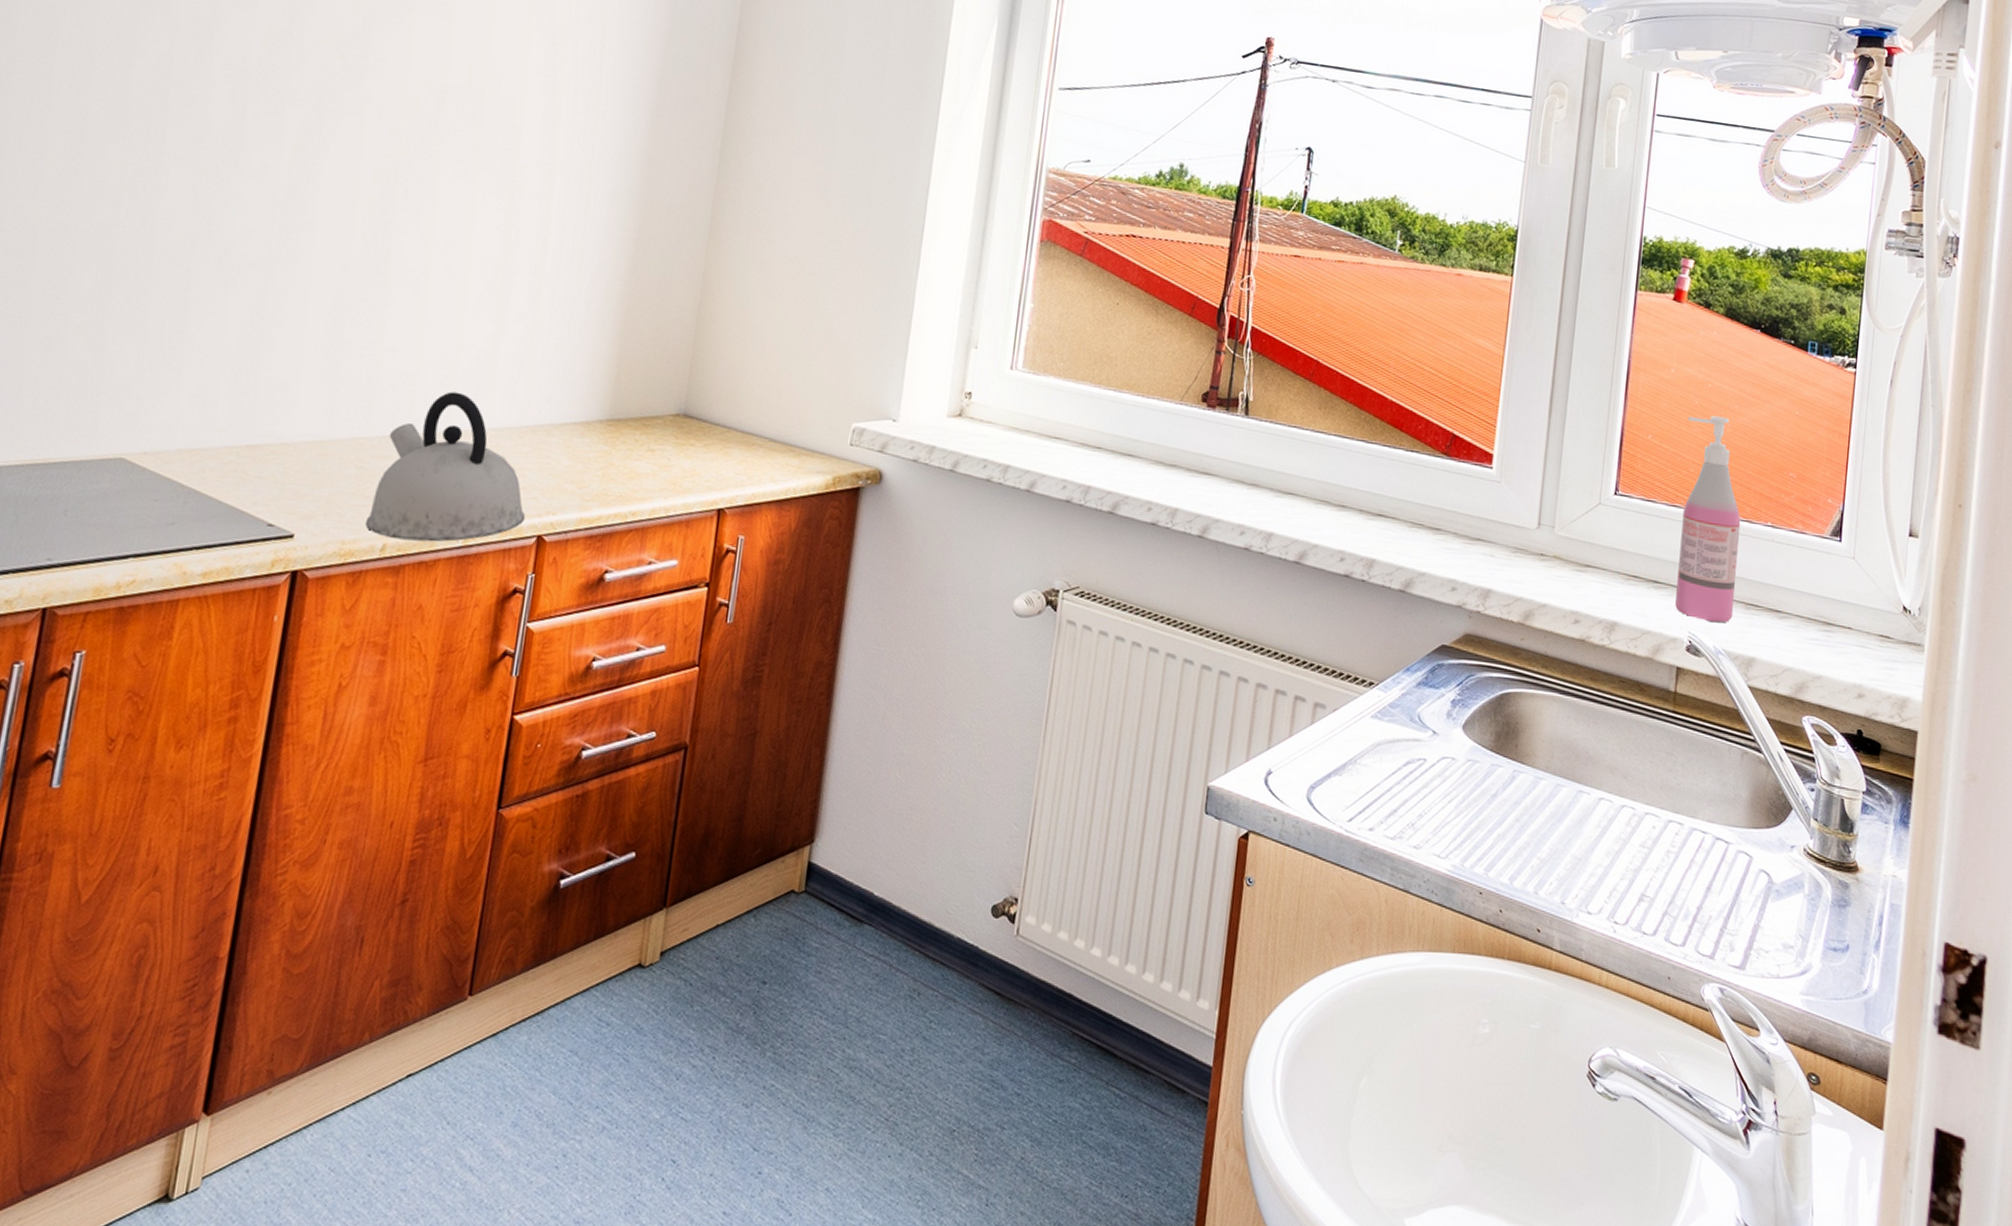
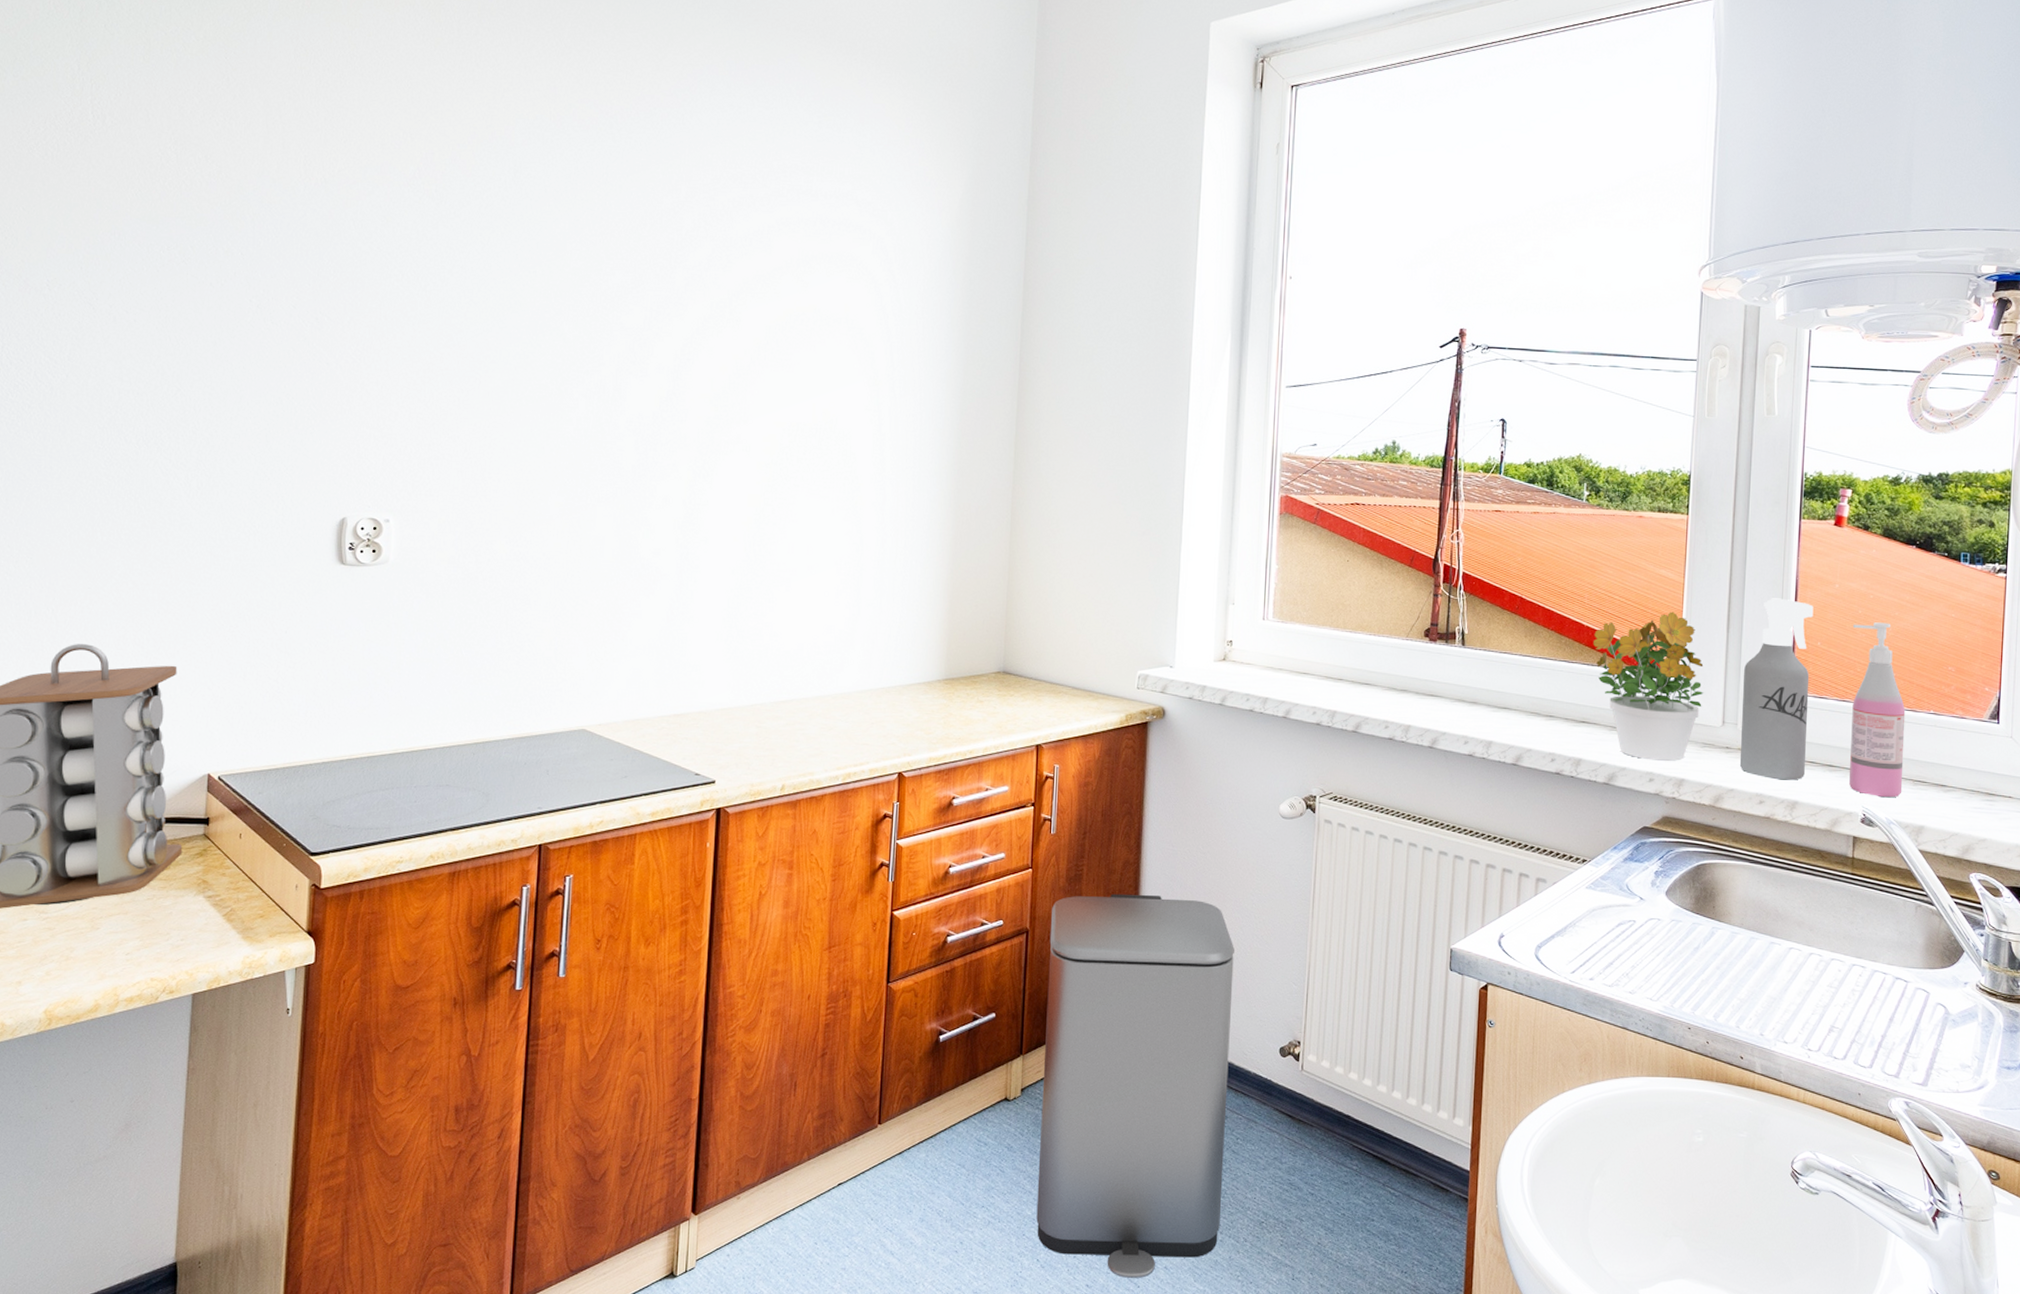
kettle: present [365,391,526,542] -> none [767,664,888,781]
pedal bin: none [665,702,947,1203] -> present [1036,893,1236,1278]
flowerpot: none [1396,389,1520,568] -> present [1592,611,1704,762]
spray bottle: none [1554,380,1646,597] -> present [1739,598,1814,780]

